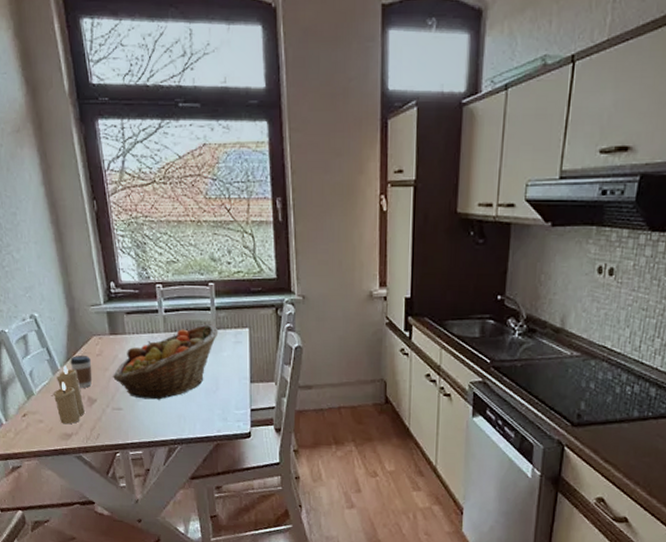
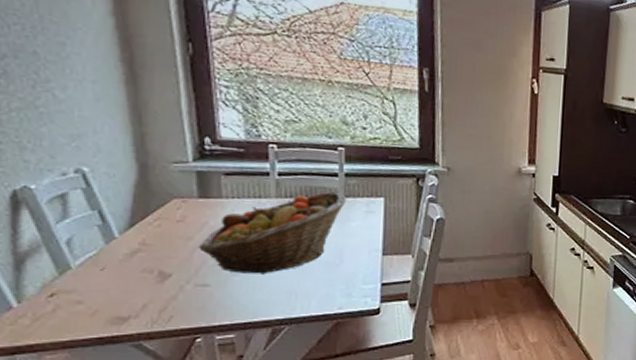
candle: present [53,365,85,425] -> none [103,233,152,306]
coffee cup: present [70,355,93,388] -> none [135,220,168,260]

